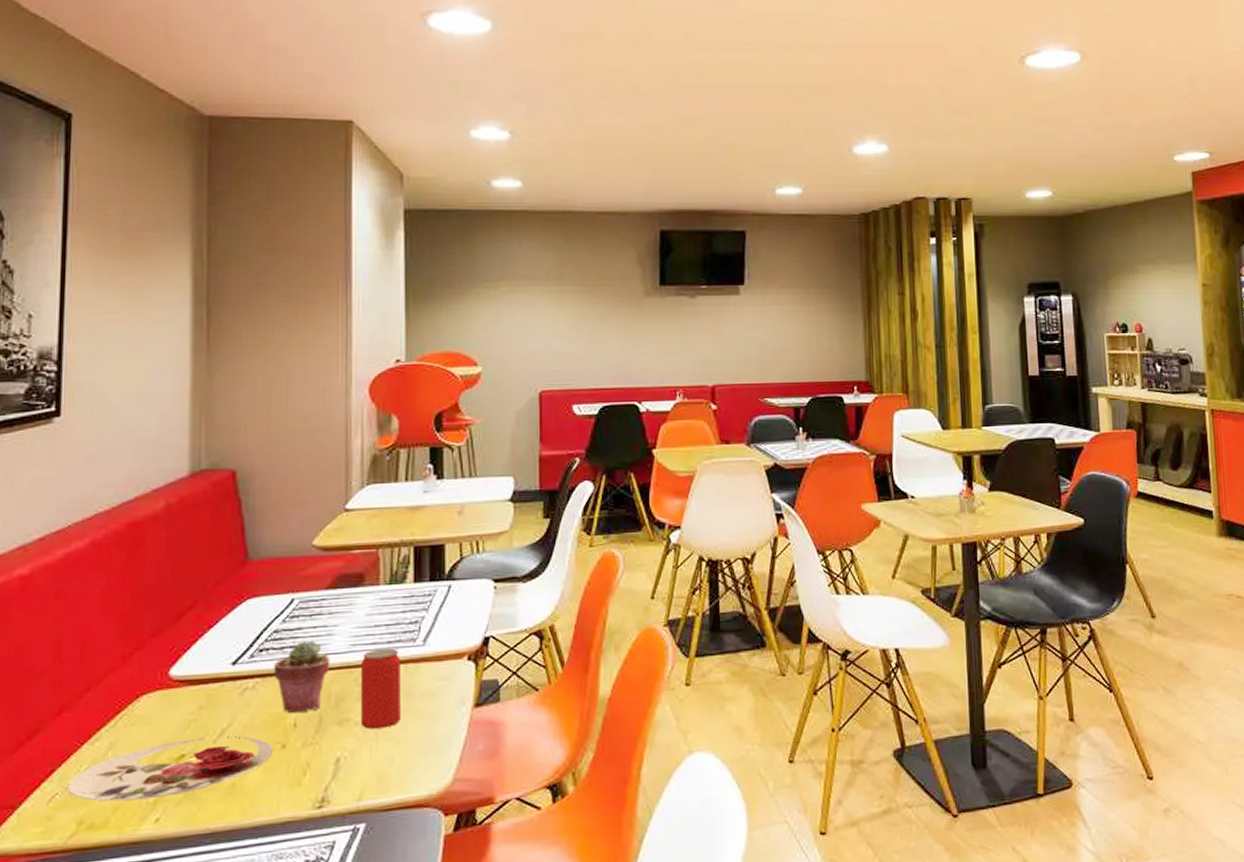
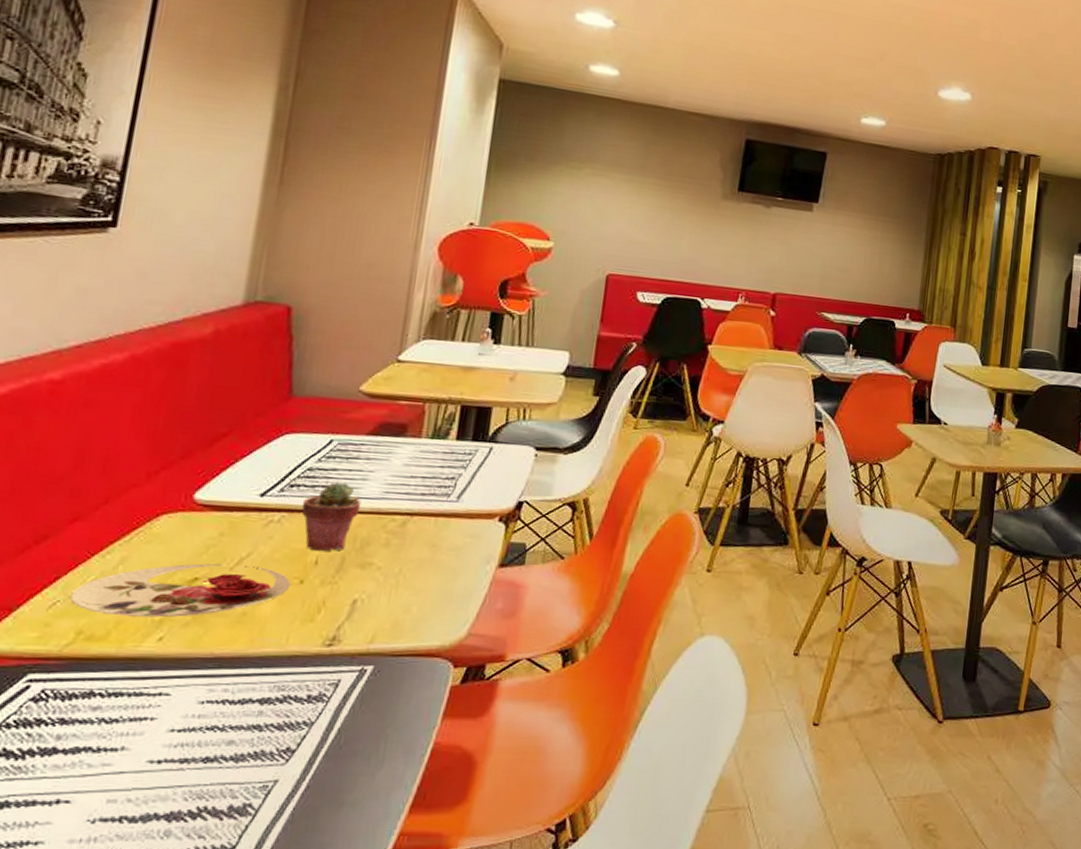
beverage can: present [360,648,400,729] -> none [383,499,432,577]

